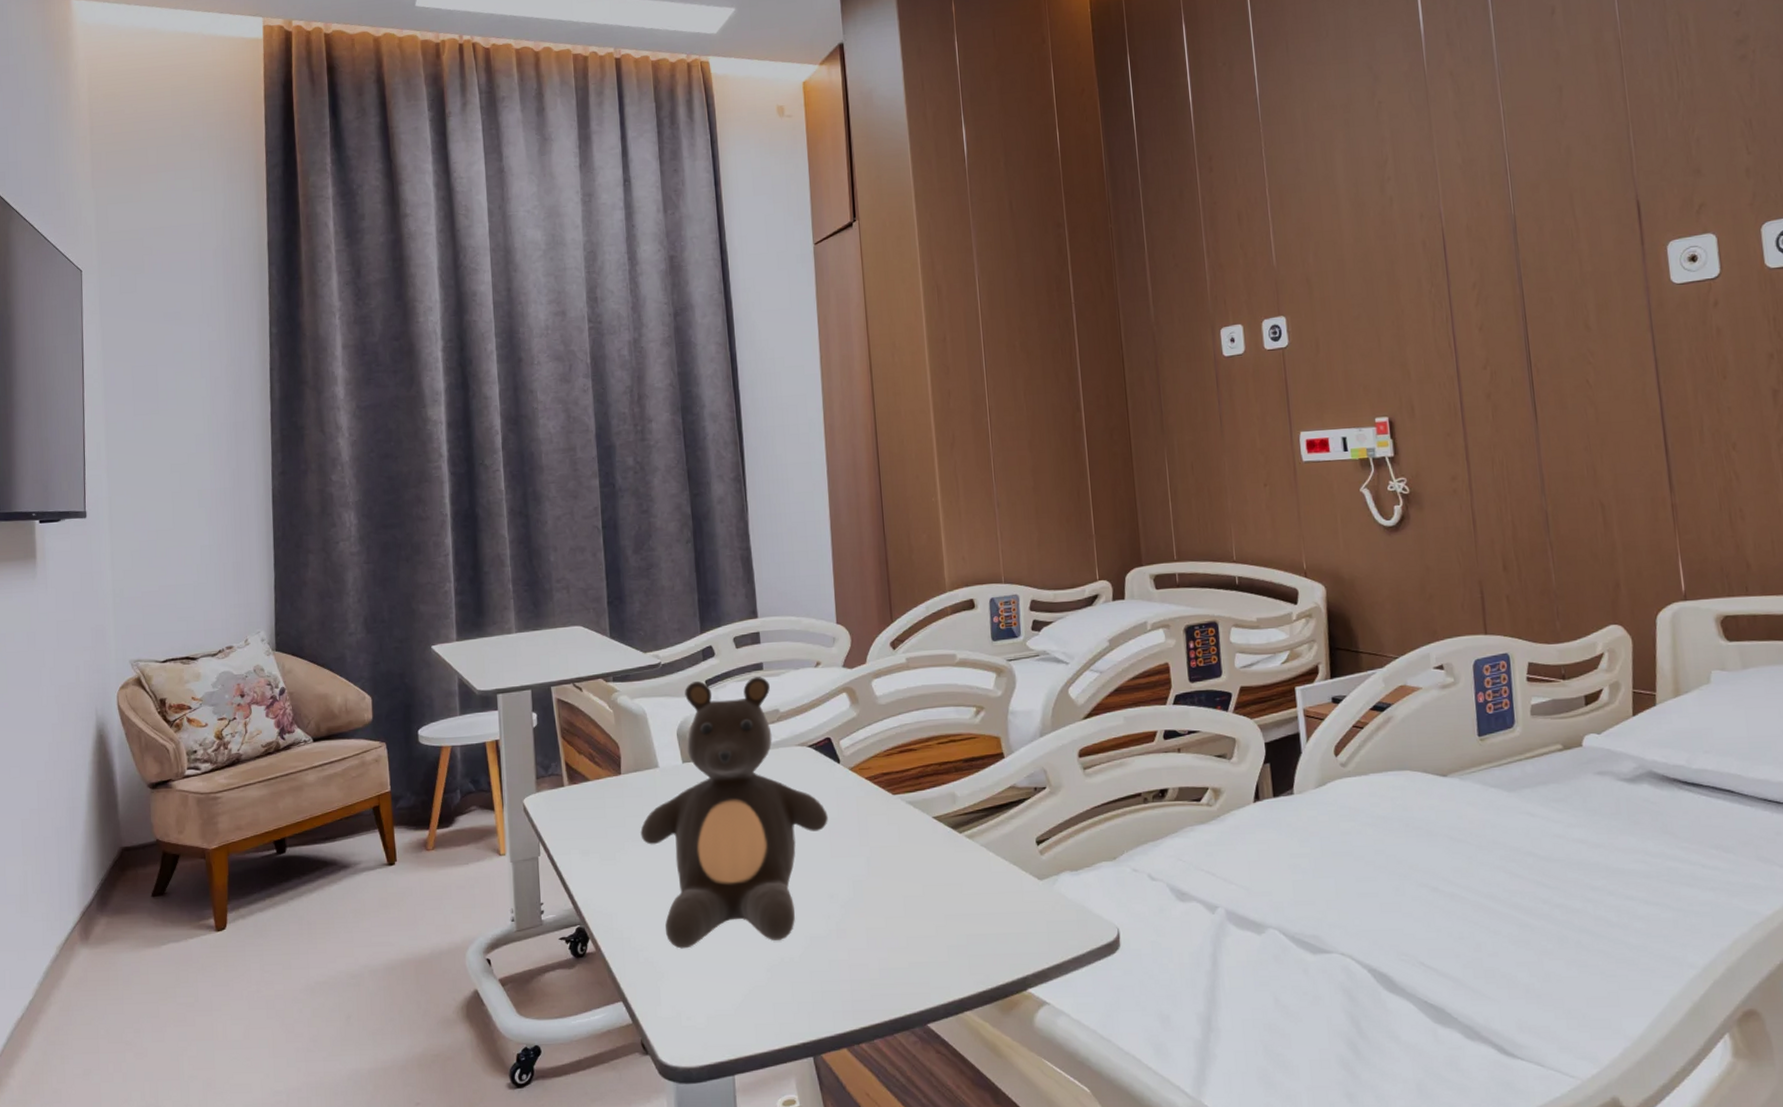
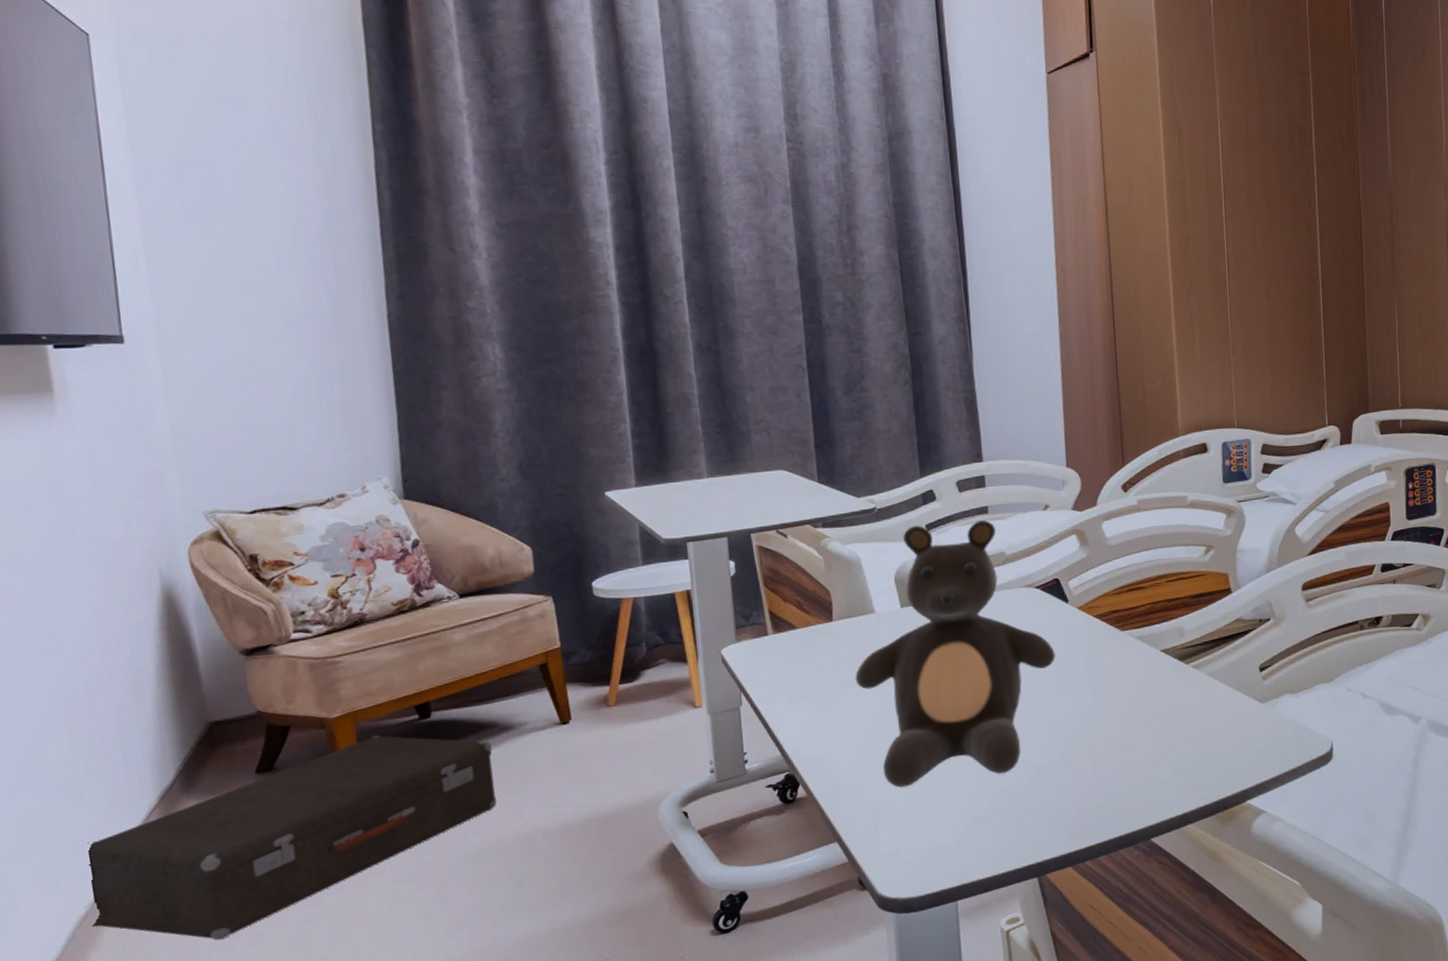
suitcase: none [25,867,334,1051] -> present [87,735,497,941]

